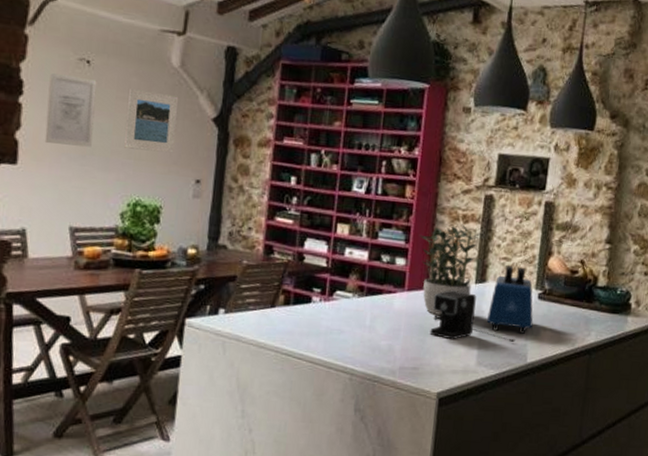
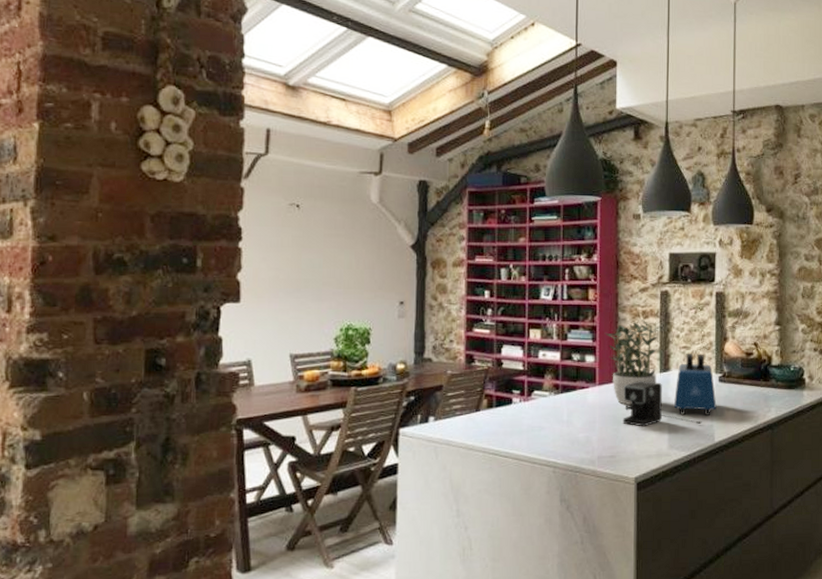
wall art: present [44,73,97,147] -> none [263,219,307,282]
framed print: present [124,89,179,153] -> none [333,226,380,280]

